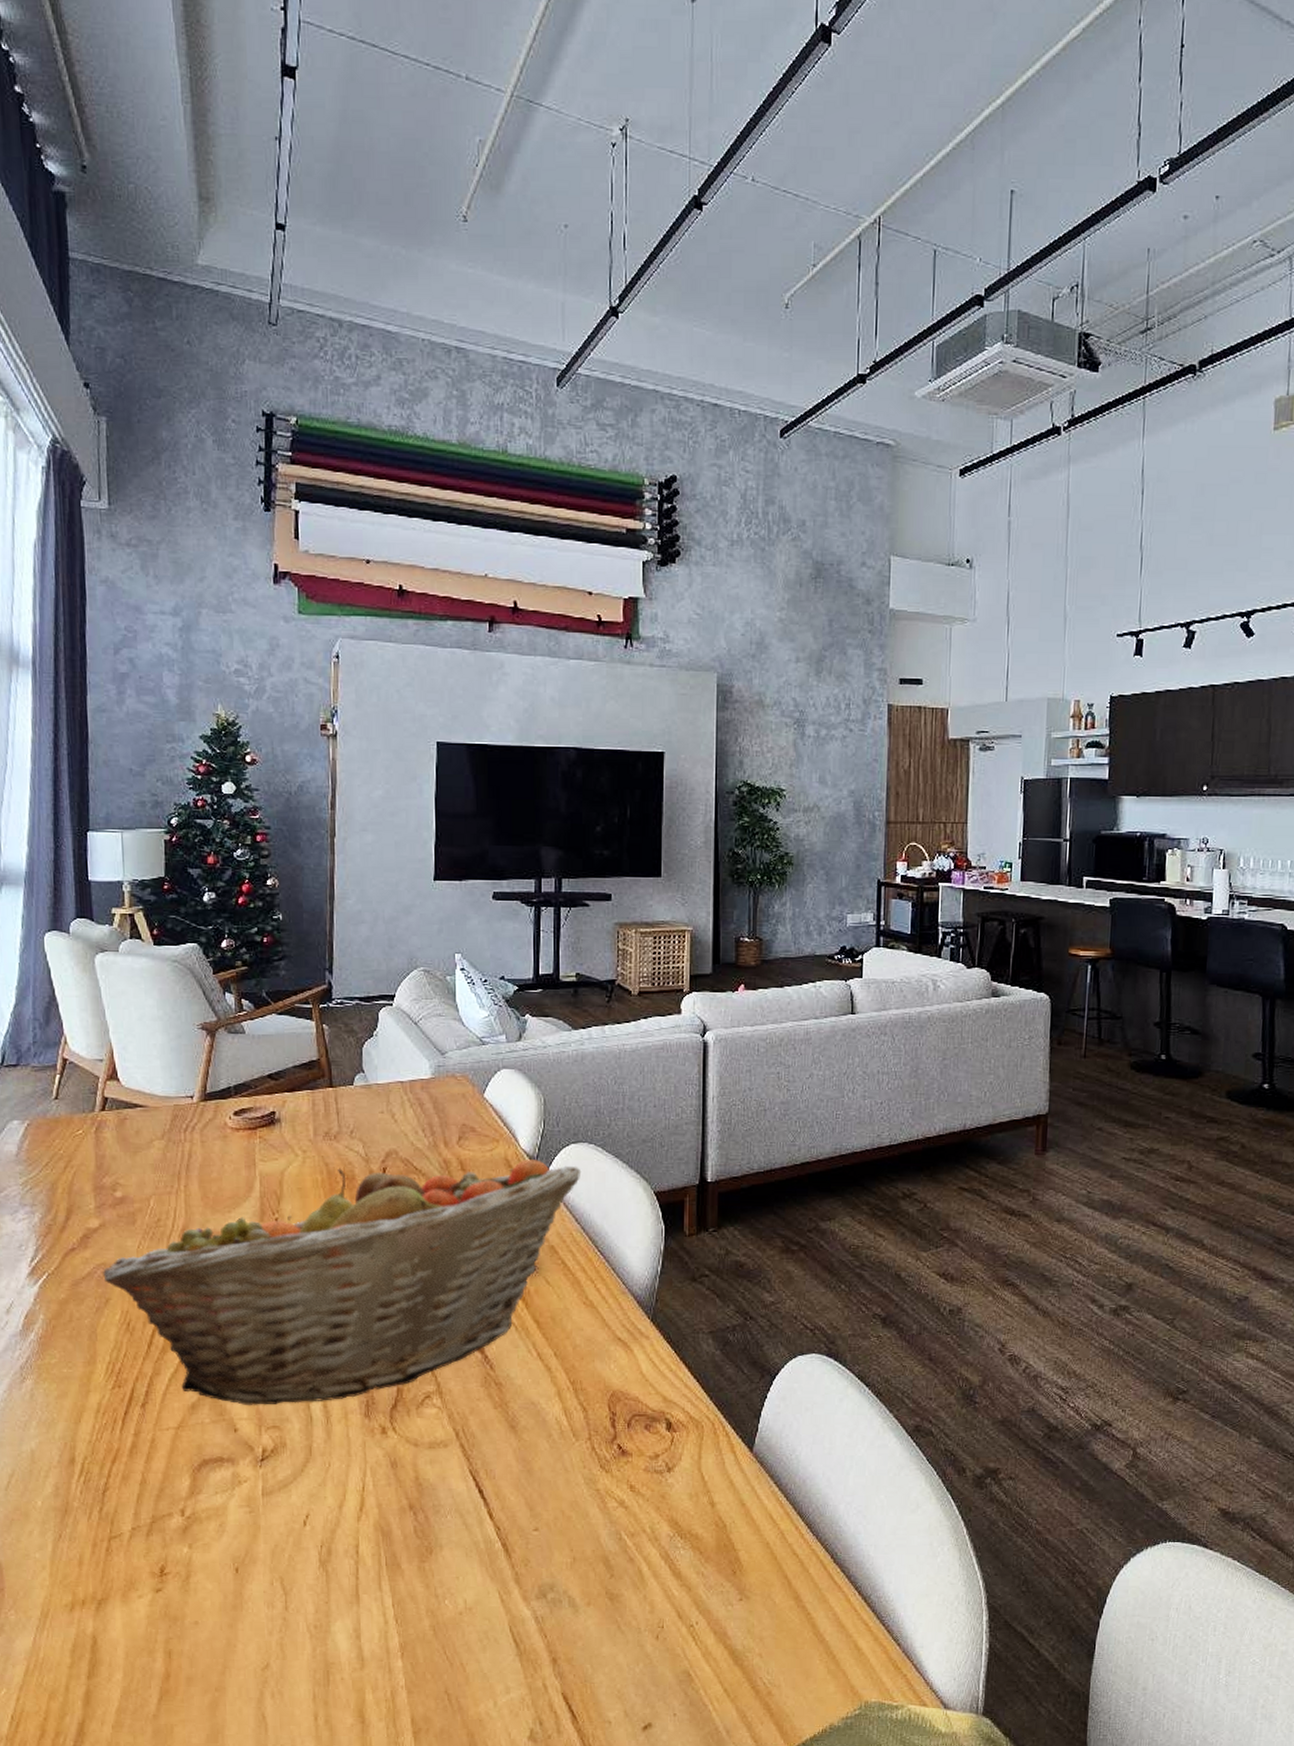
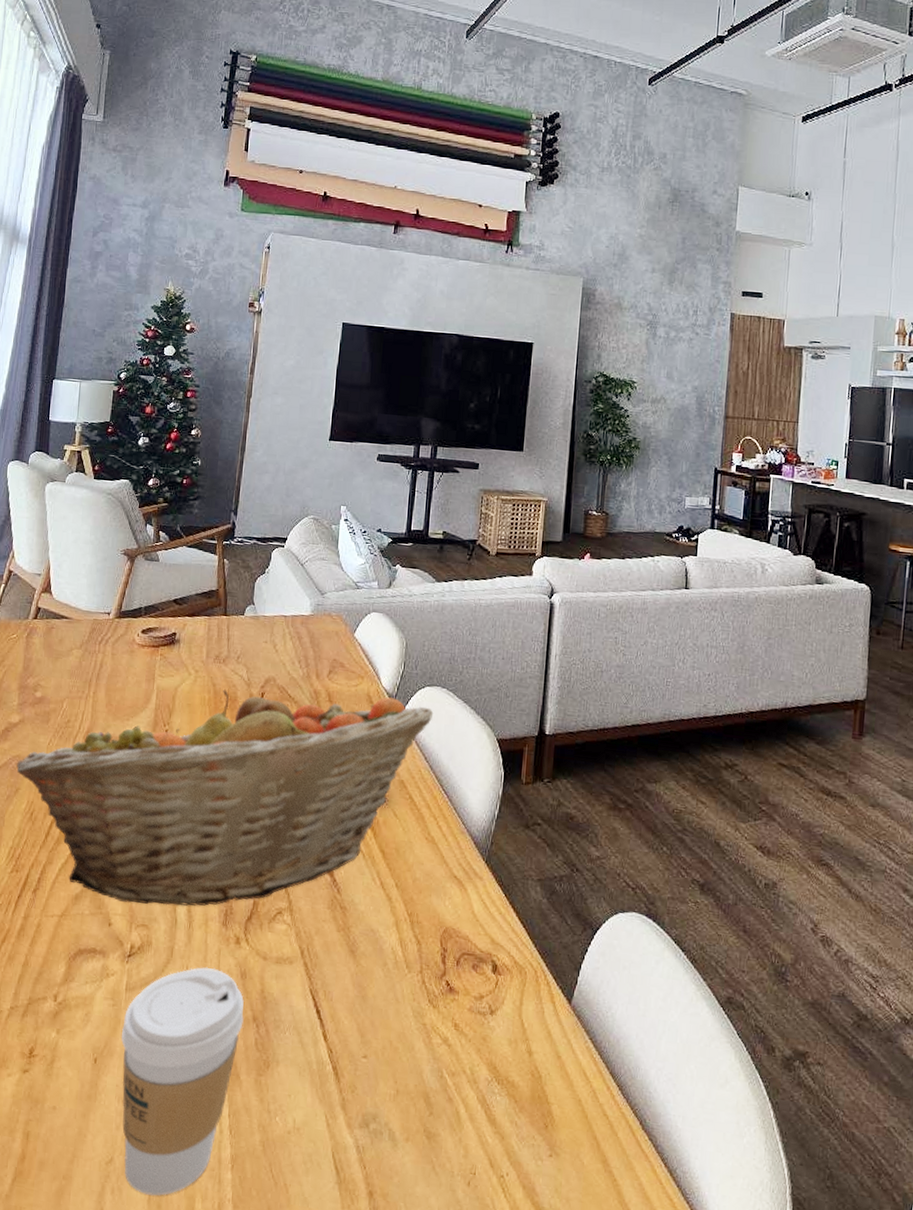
coffee cup: none [263,1462,399,1694] -> present [121,967,244,1196]

